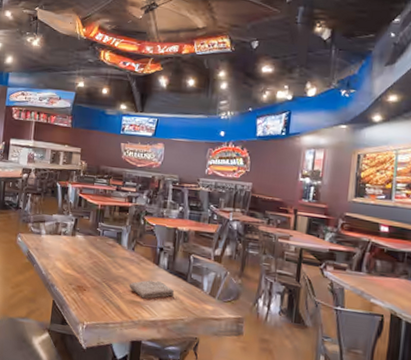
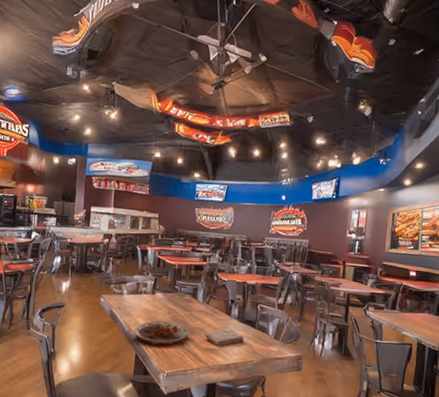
plate: none [52,265,112,294] -> present [135,320,190,345]

